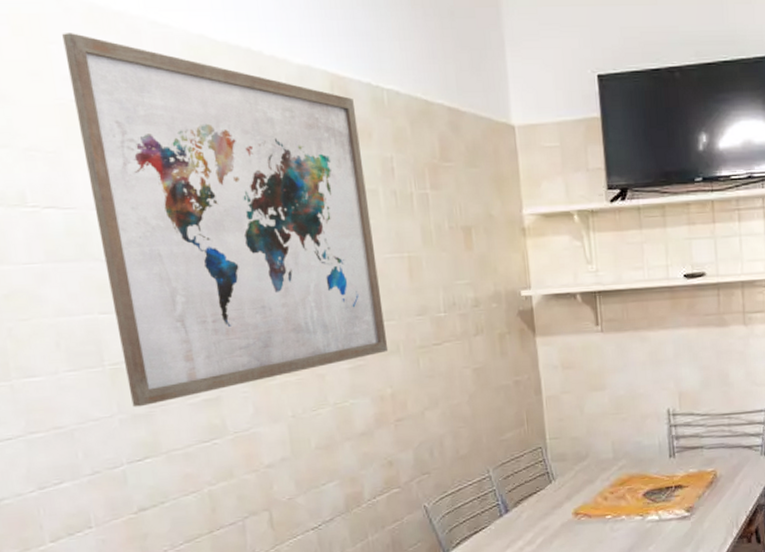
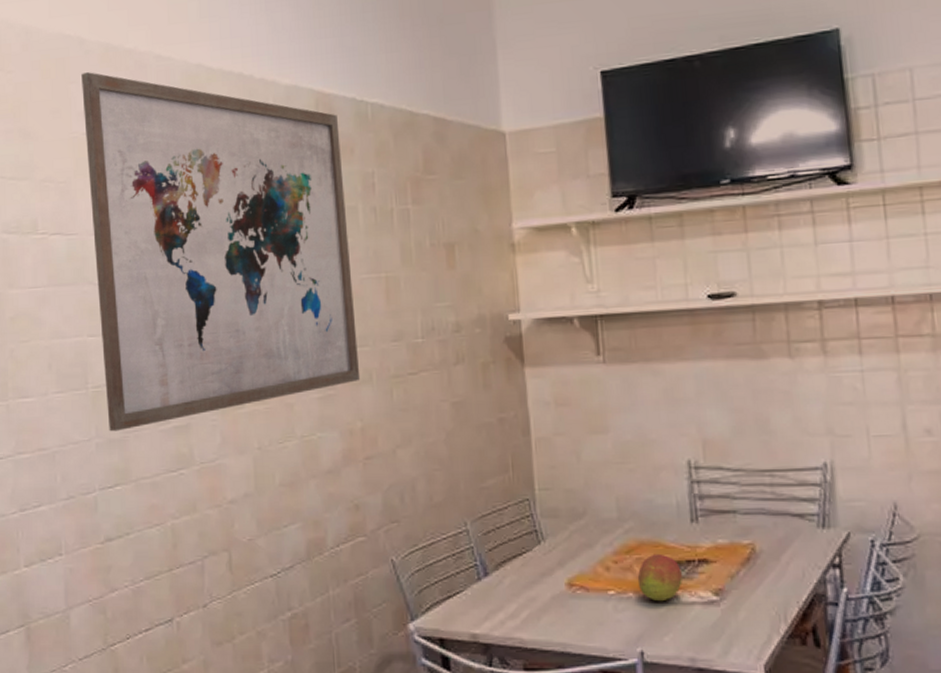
fruit: none [628,483,664,521] -> present [637,553,683,602]

